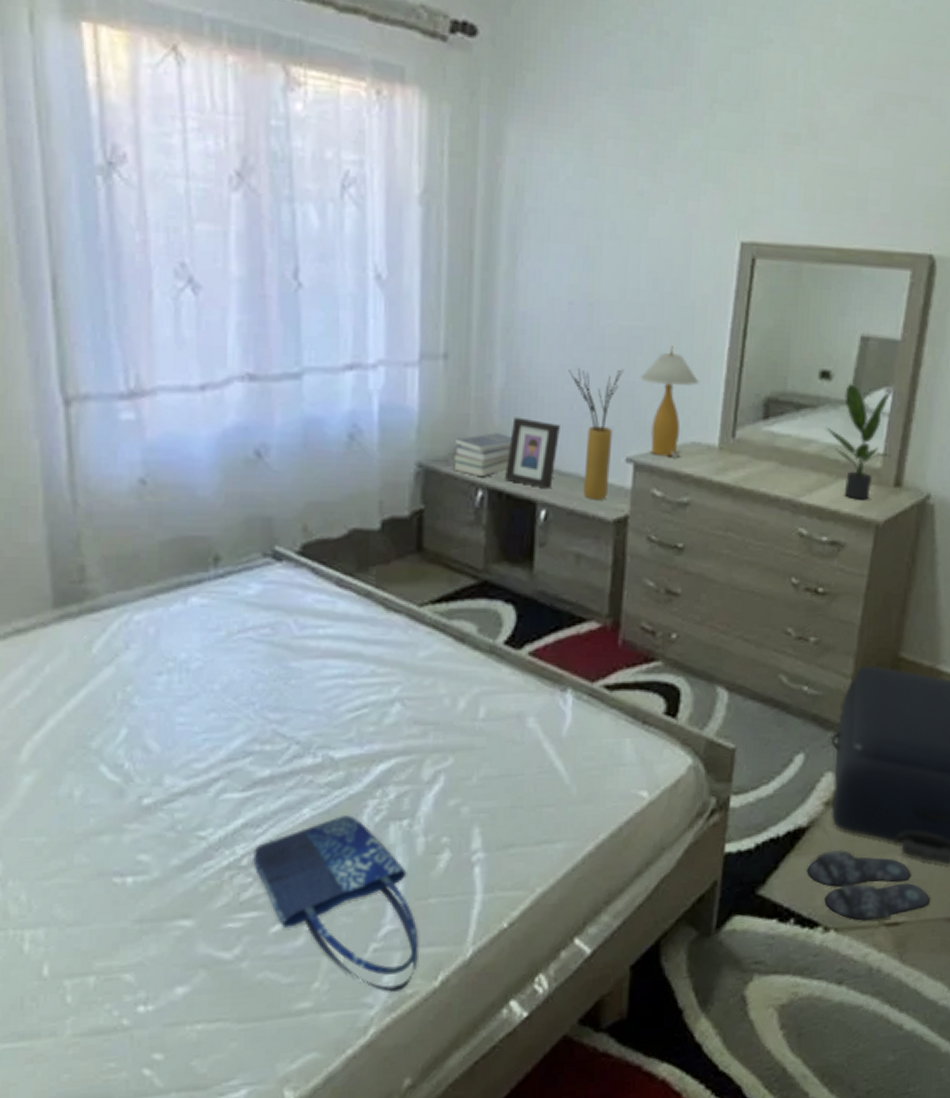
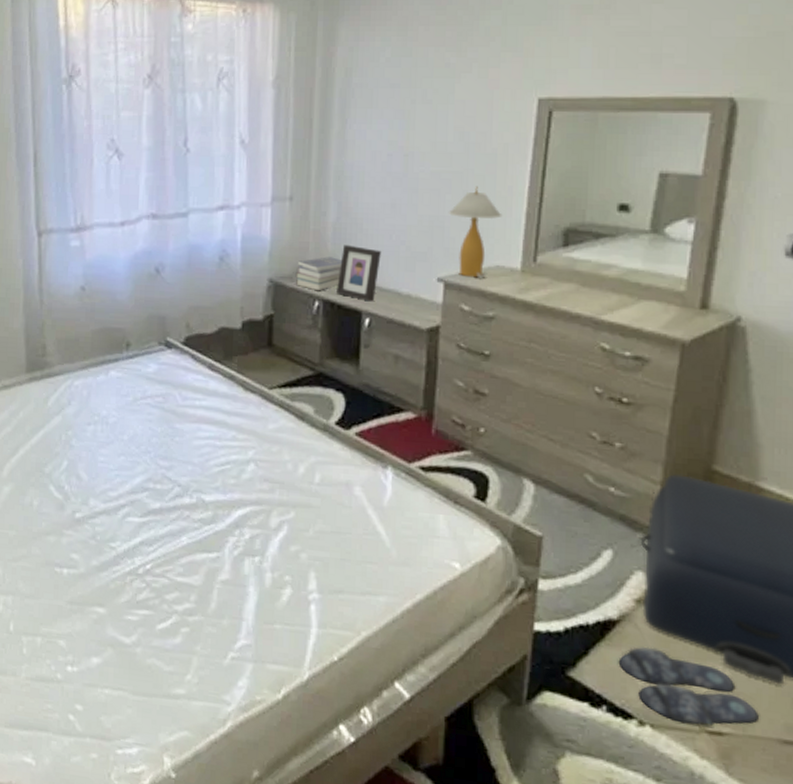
shopping bag: present [253,815,419,992] -> none [146,546,266,697]
vase: present [568,368,623,500] -> none [388,206,434,312]
potted plant: present [826,383,892,500] -> none [626,214,695,320]

